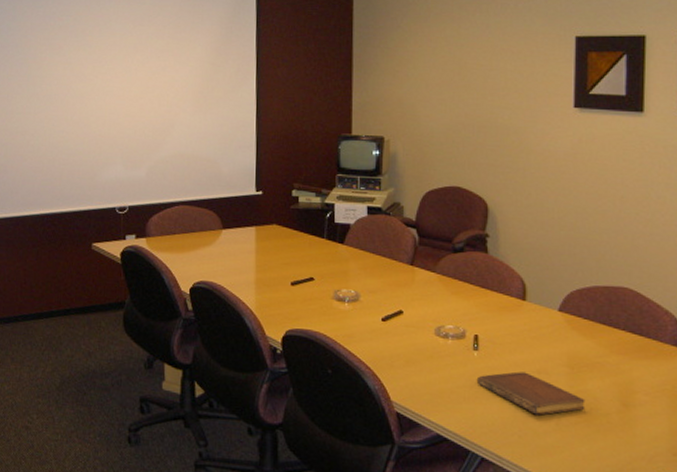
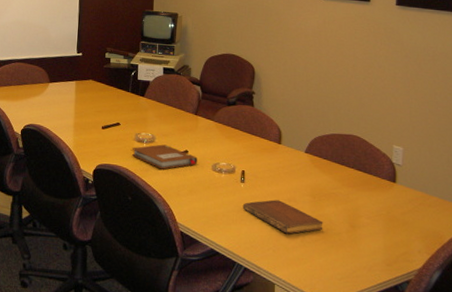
notebook: none [330,303,415,335] -> present [131,144,197,170]

